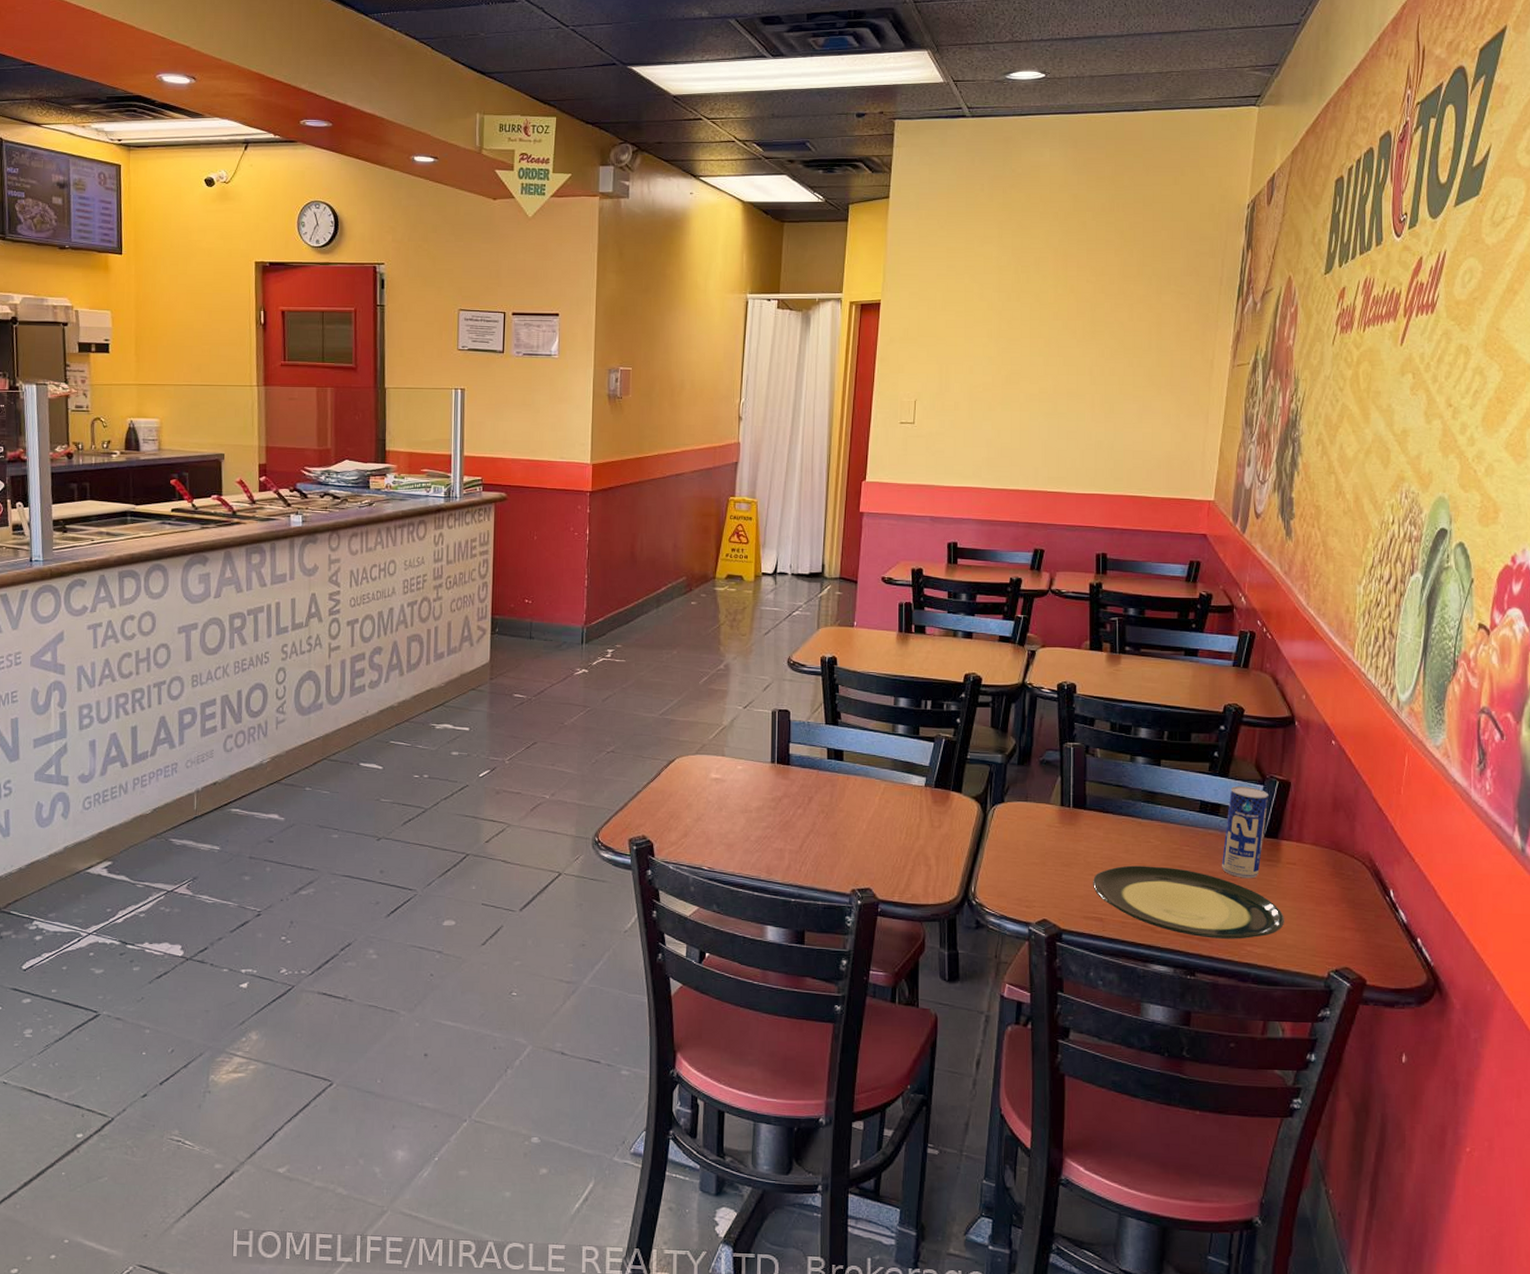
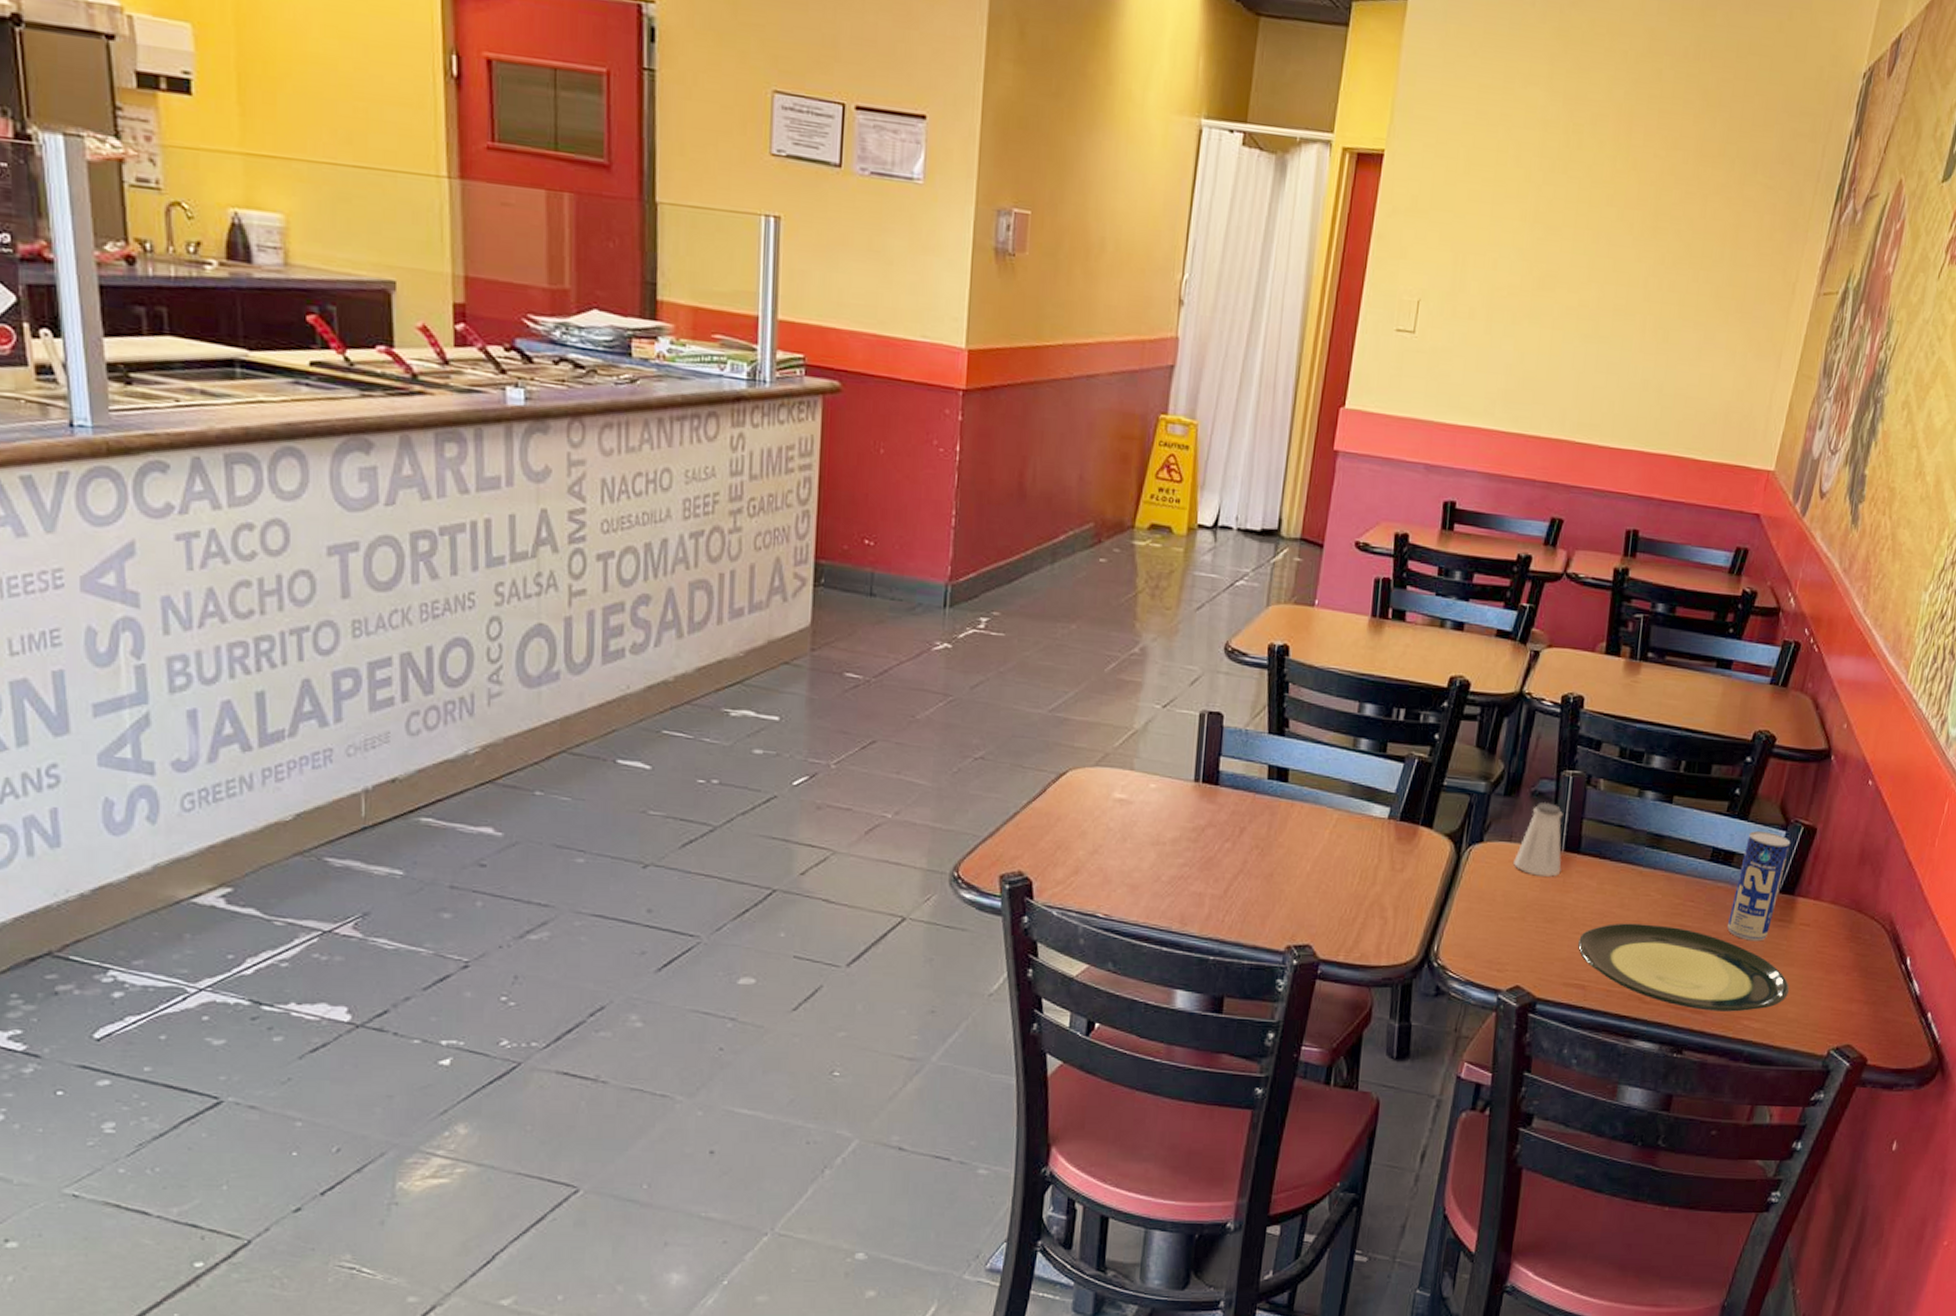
saltshaker: none [1031,768,1072,829] -> present [1513,801,1563,877]

